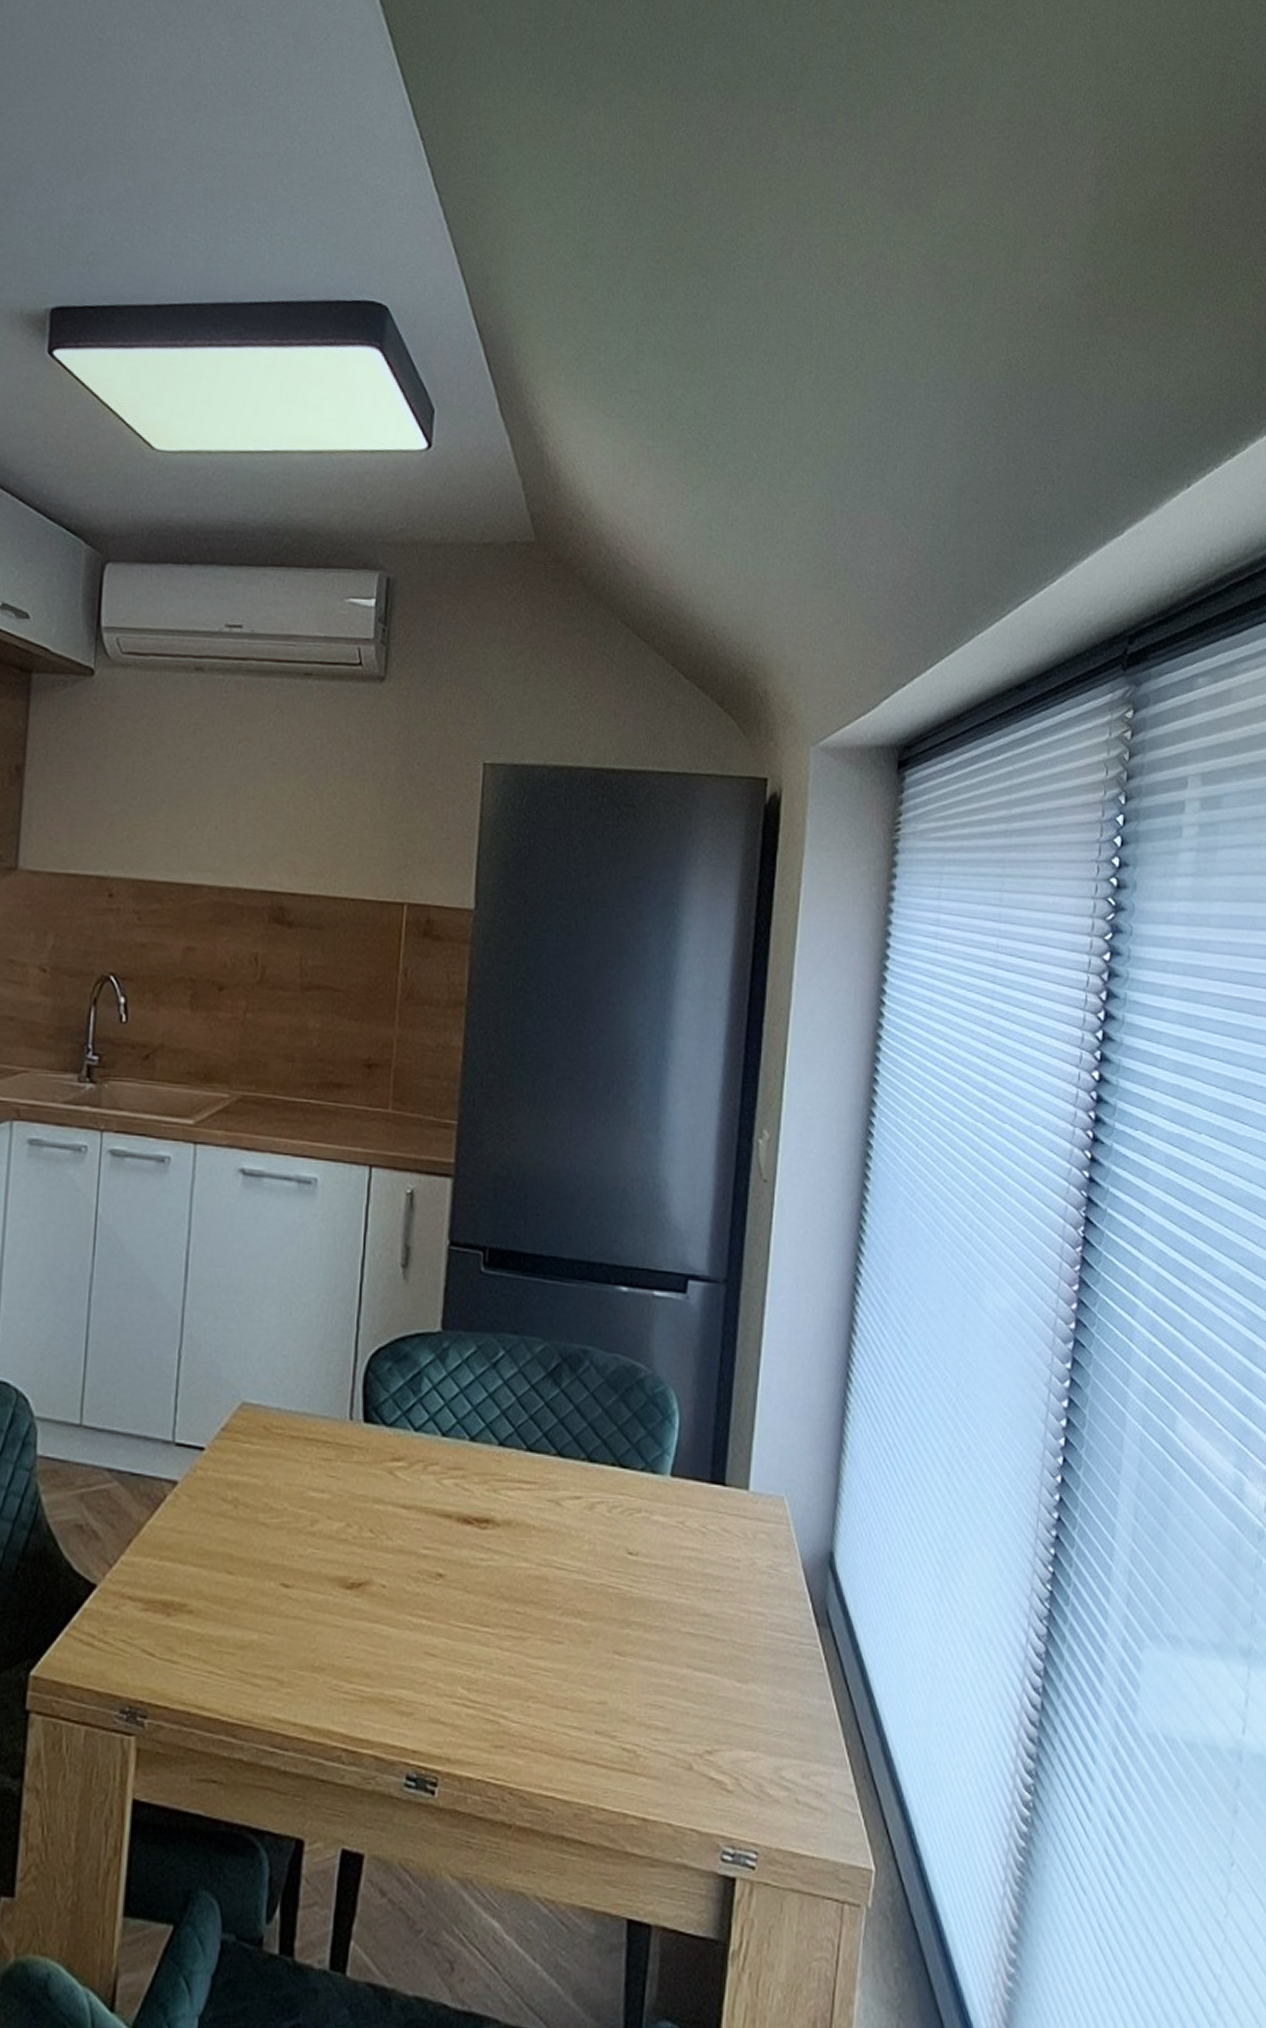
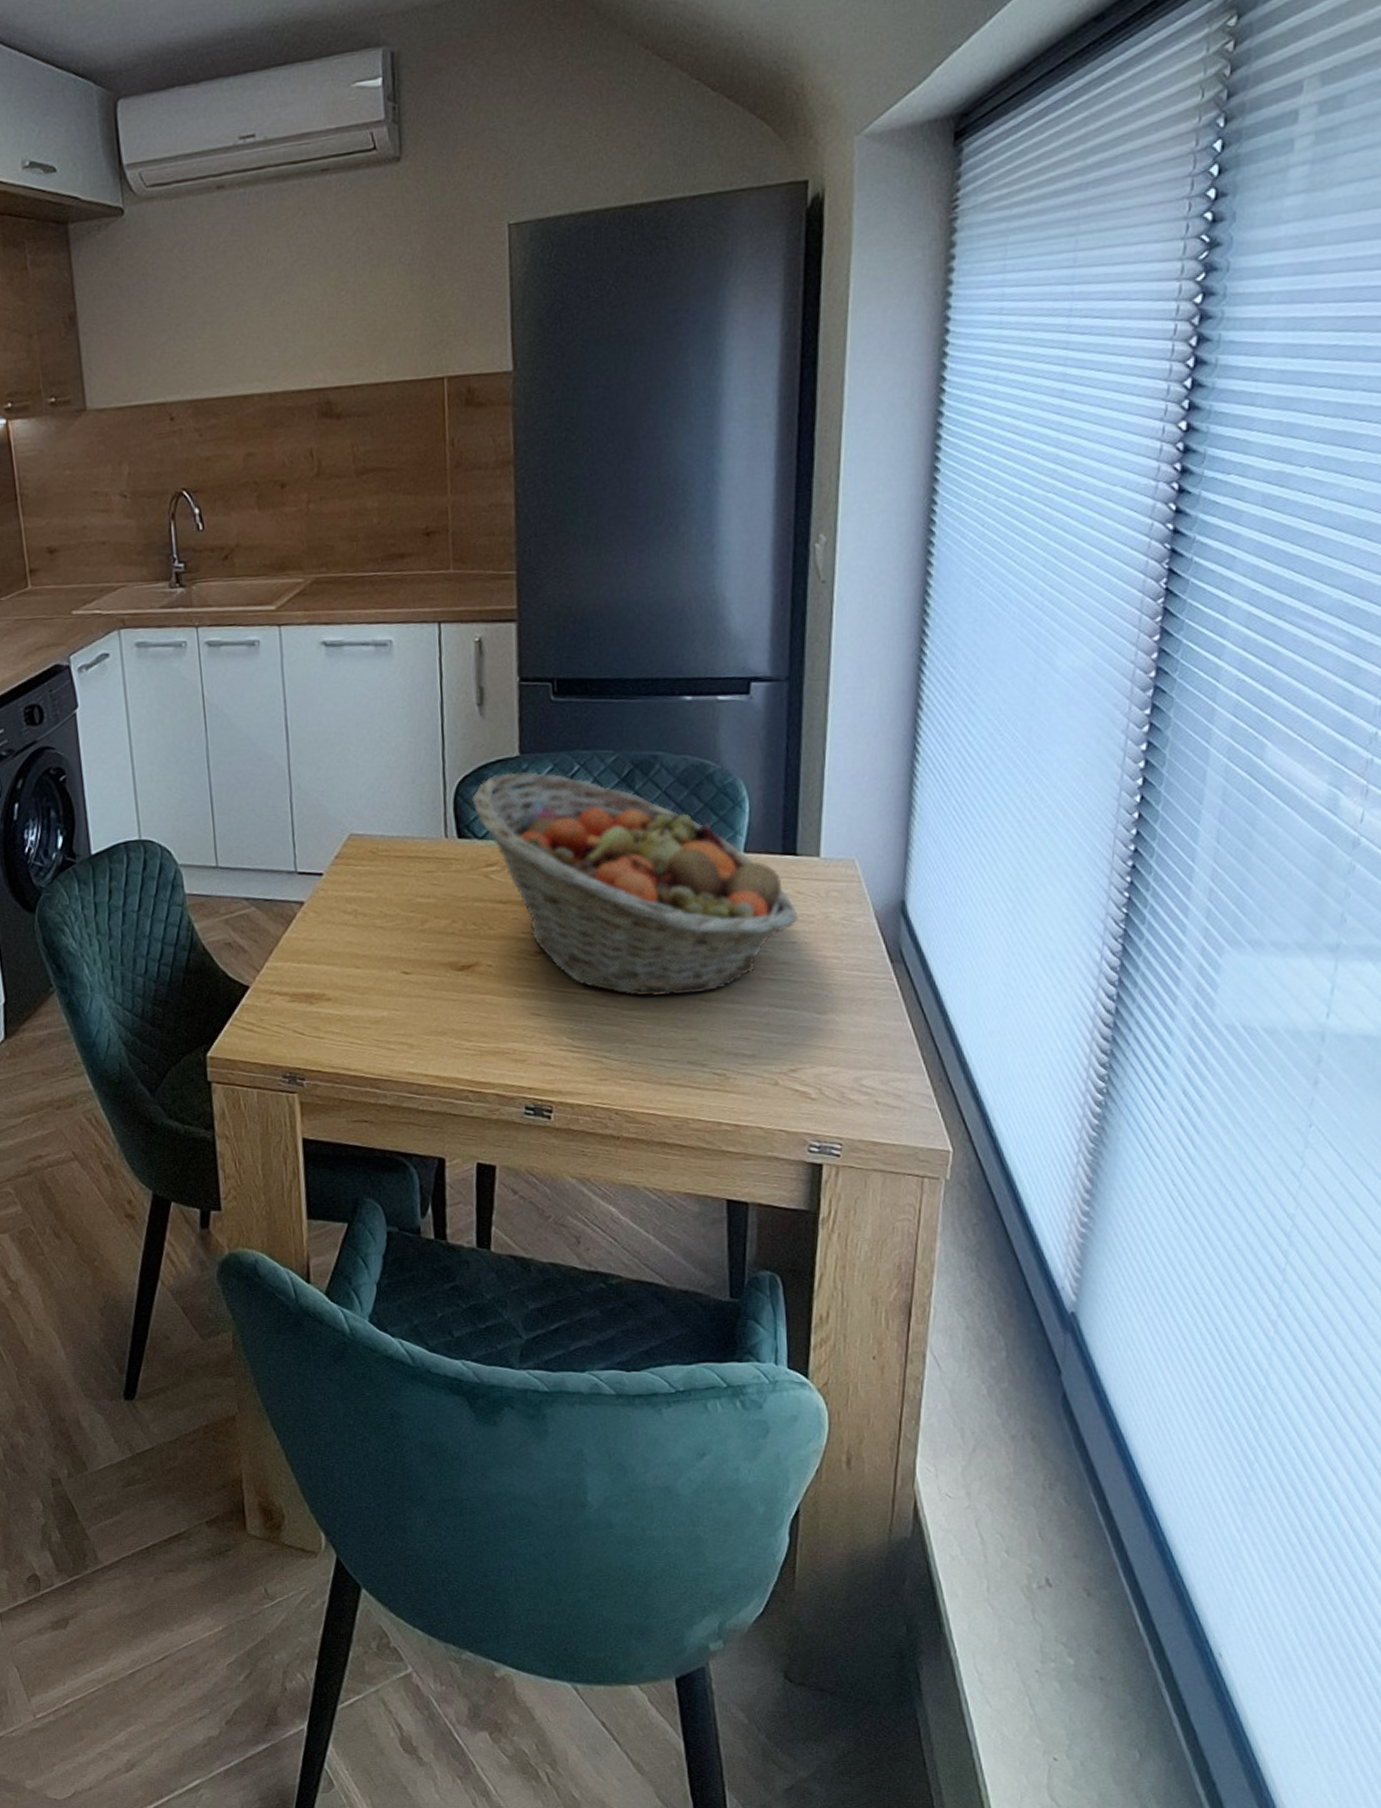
fruit basket: none [384,1350,723,1645] -> present [471,772,798,997]

